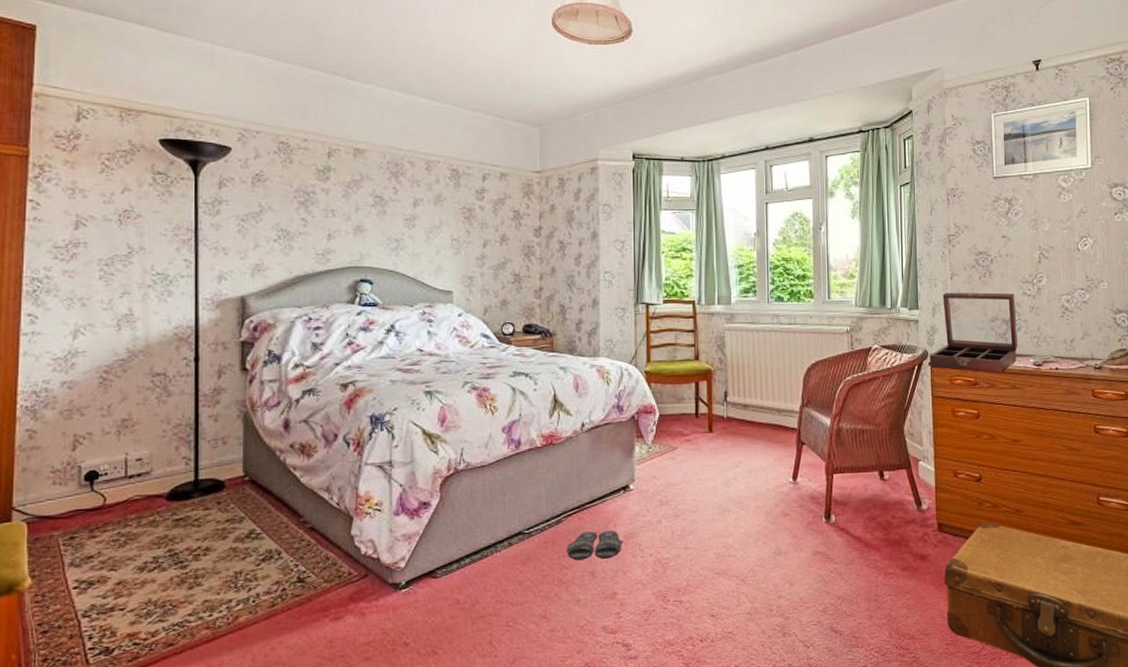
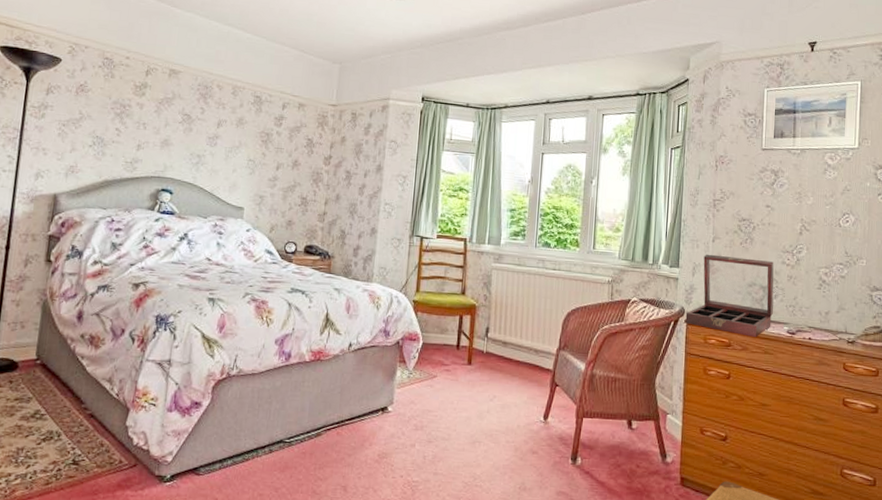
slippers: present [566,530,623,560] -> none [323,447,377,475]

